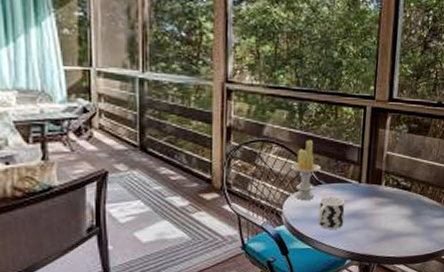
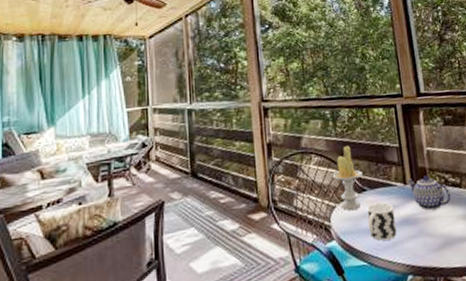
teapot: none [362,177,400,208] -> present [407,175,452,210]

